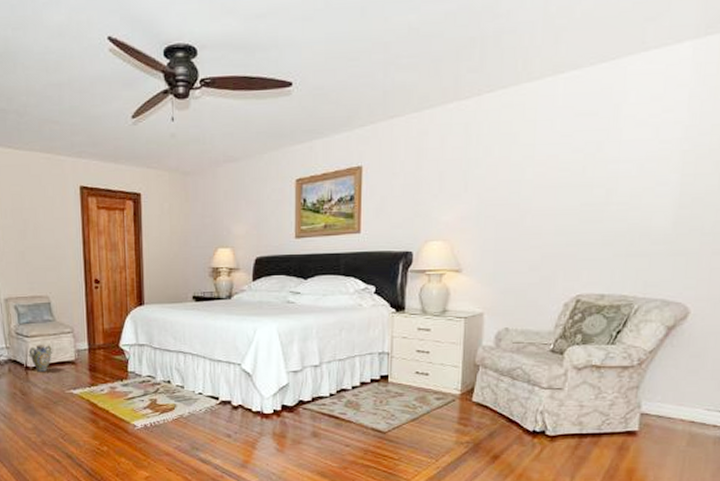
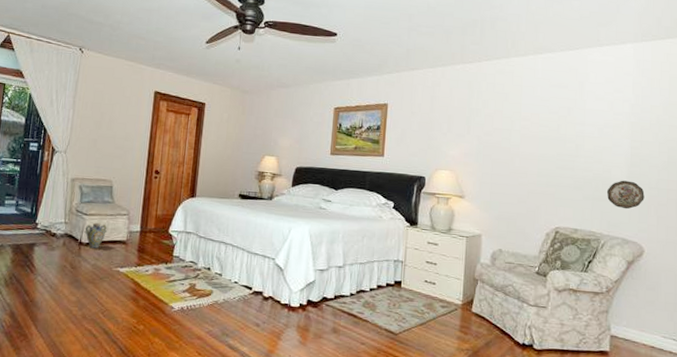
decorative plate: none [644,227,695,264] -> present [606,180,645,210]

